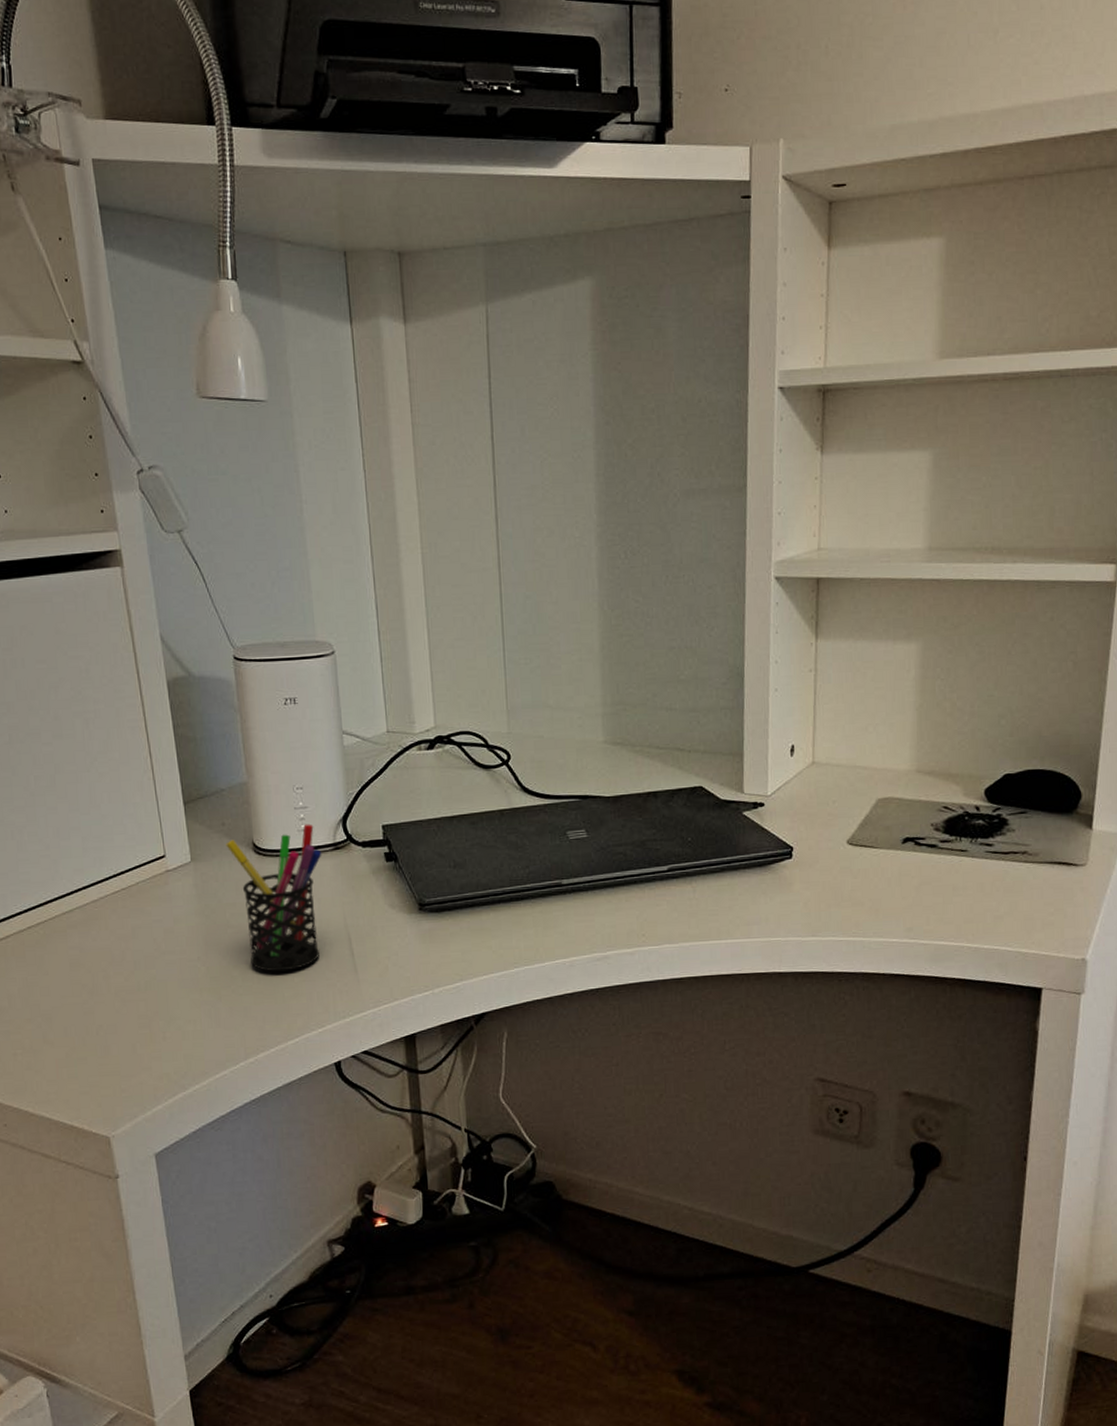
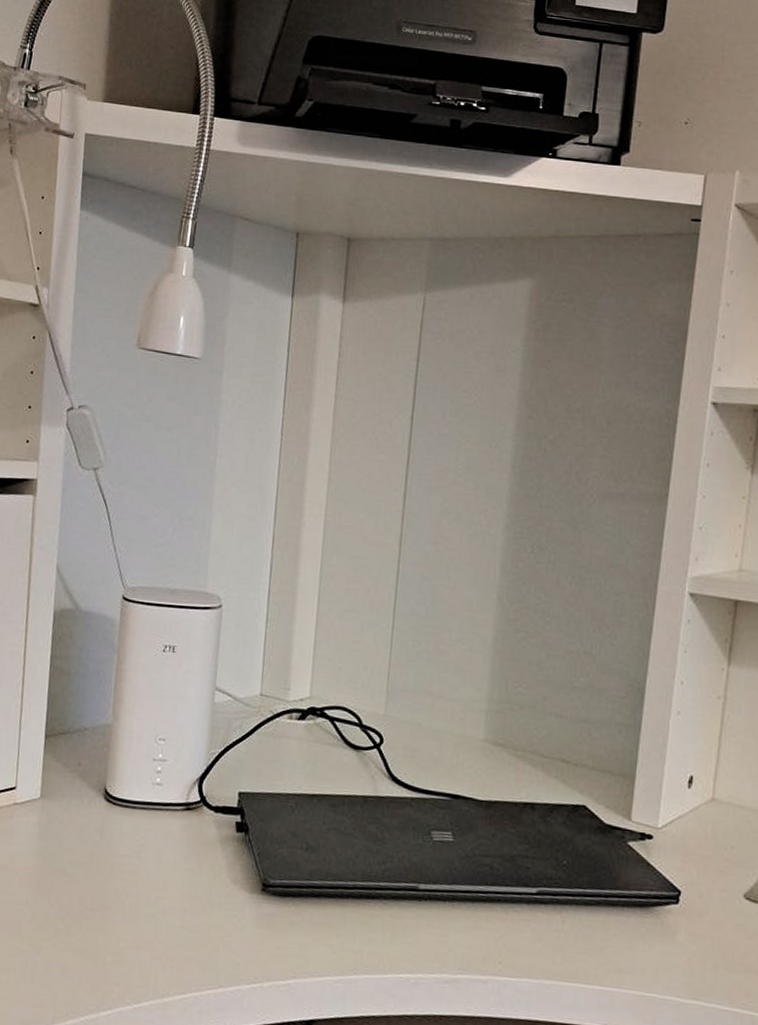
pen holder: present [226,824,322,972] -> none [77,777,173,934]

